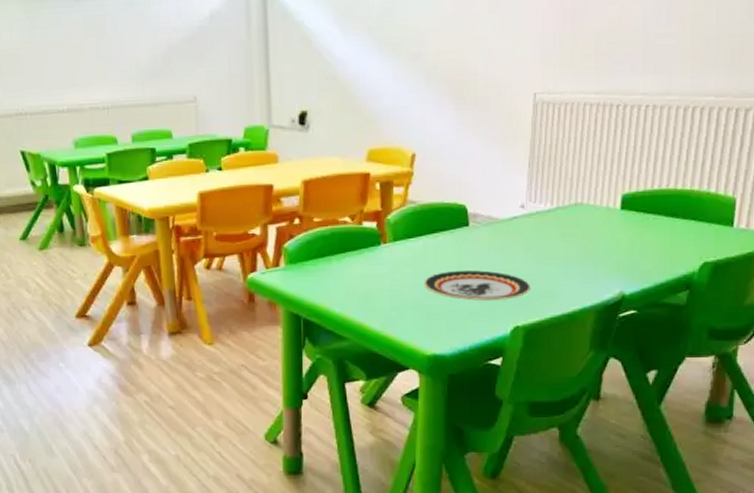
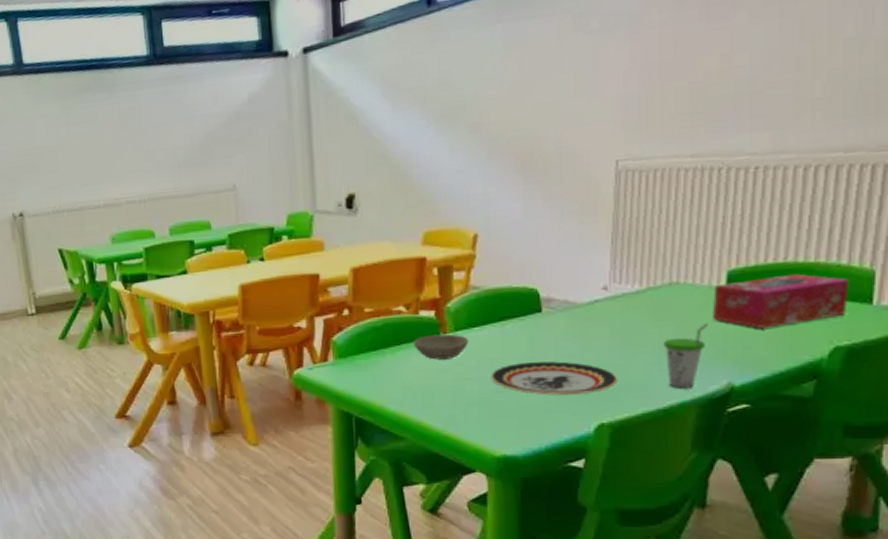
bowl: none [357,243,406,267] -> present [414,334,469,360]
cup: none [569,240,605,296] -> present [663,323,708,389]
tissue box: none [608,198,716,245] -> present [712,273,849,329]

